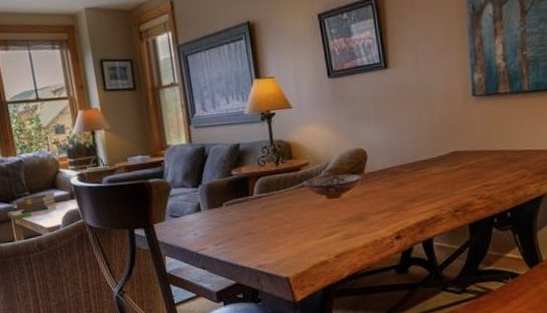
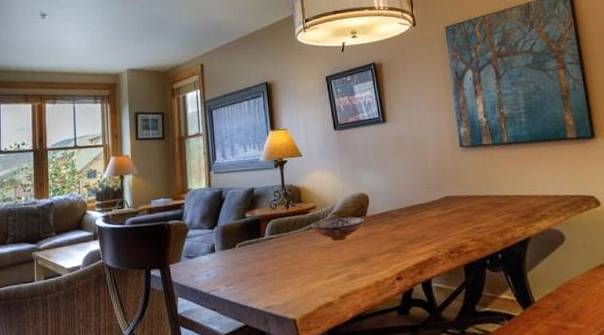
books: present [14,191,60,220] -> none [38,232,82,260]

